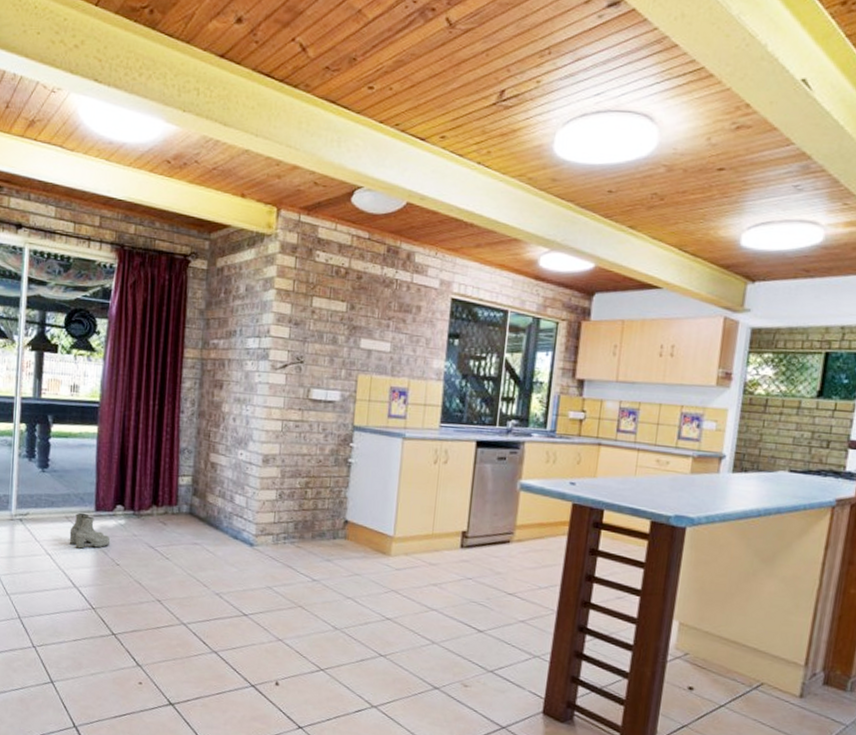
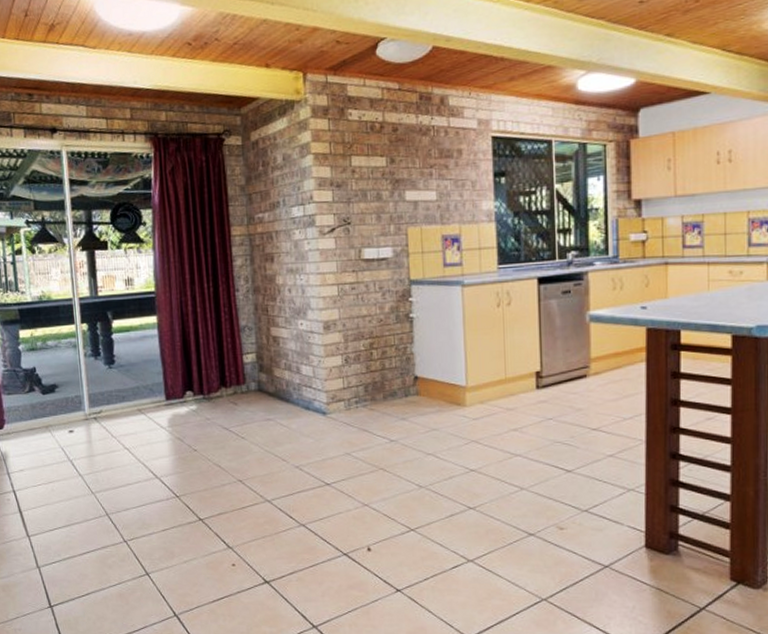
boots: present [69,512,111,549] -> none [144,403,185,439]

